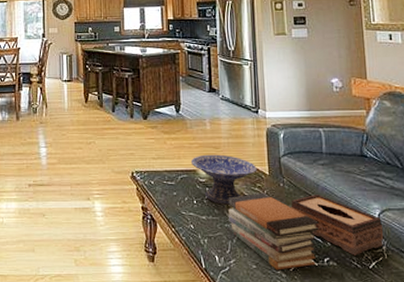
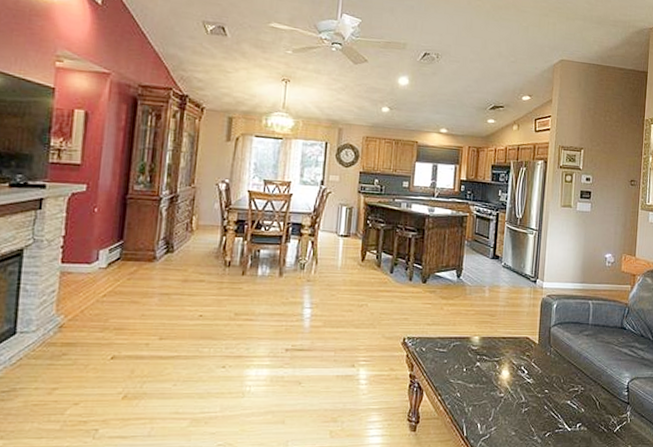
decorative bowl: present [190,154,257,205] -> none [465,322,528,373]
book stack: present [228,192,319,270] -> none [494,361,577,436]
tissue box: present [291,194,384,256] -> none [554,364,630,421]

